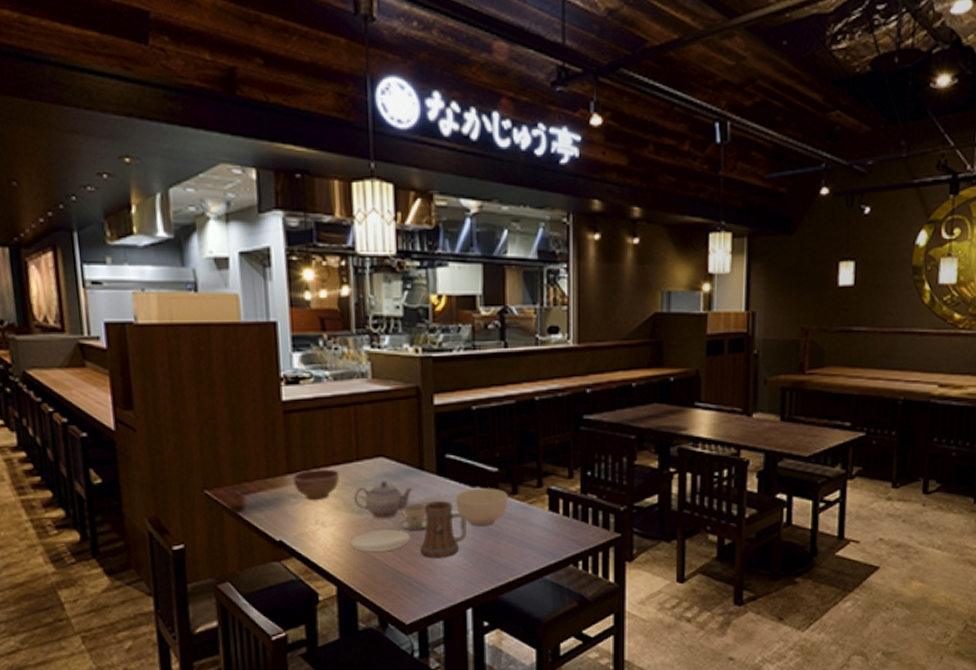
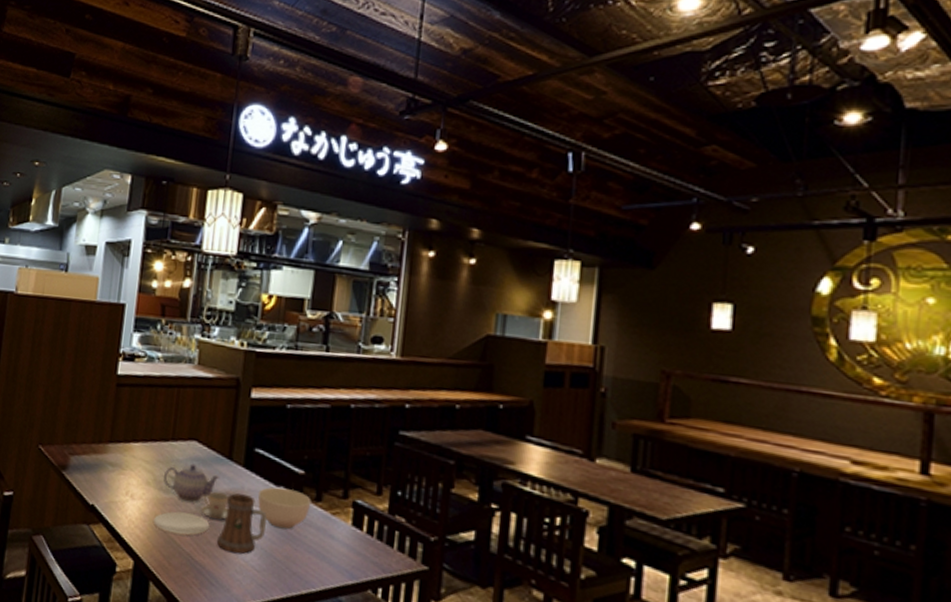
soup bowl: present [292,469,340,501] -> none [113,441,156,472]

